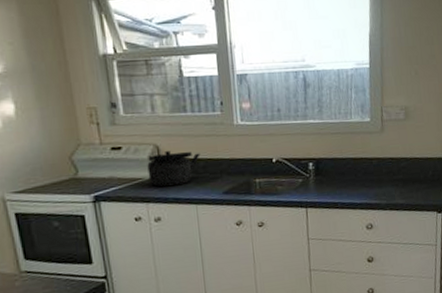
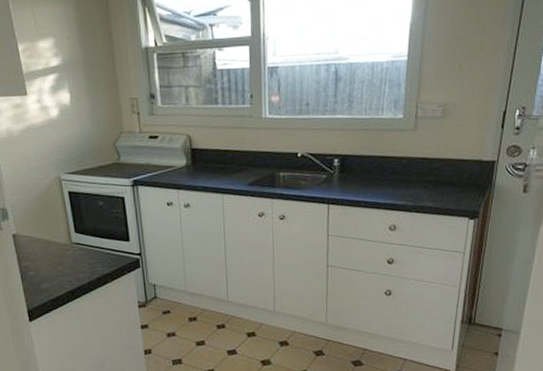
kettle: present [147,150,200,187] -> none [180,140,229,176]

